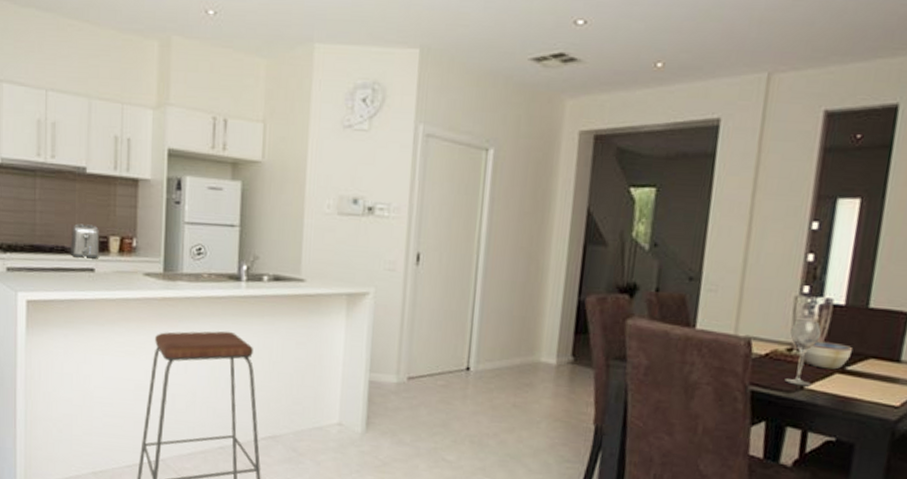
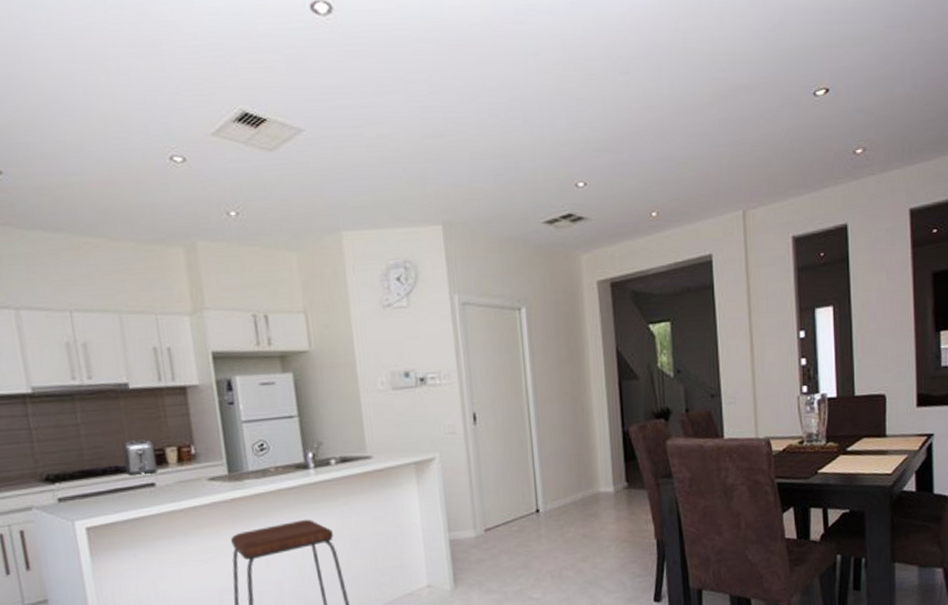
wineglass: present [784,319,821,387] -> none [799,414,823,472]
bowl: present [802,340,854,370] -> none [812,429,849,453]

